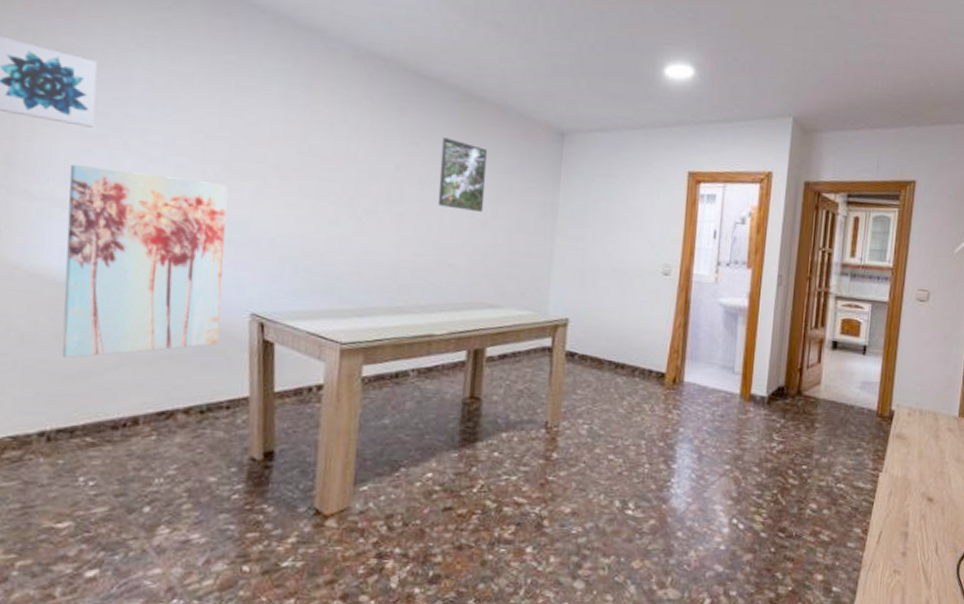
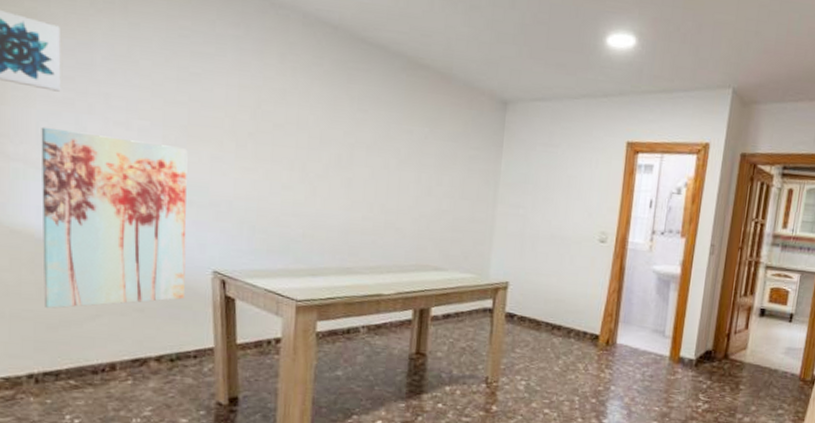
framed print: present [437,137,487,212] -> none [385,105,432,178]

